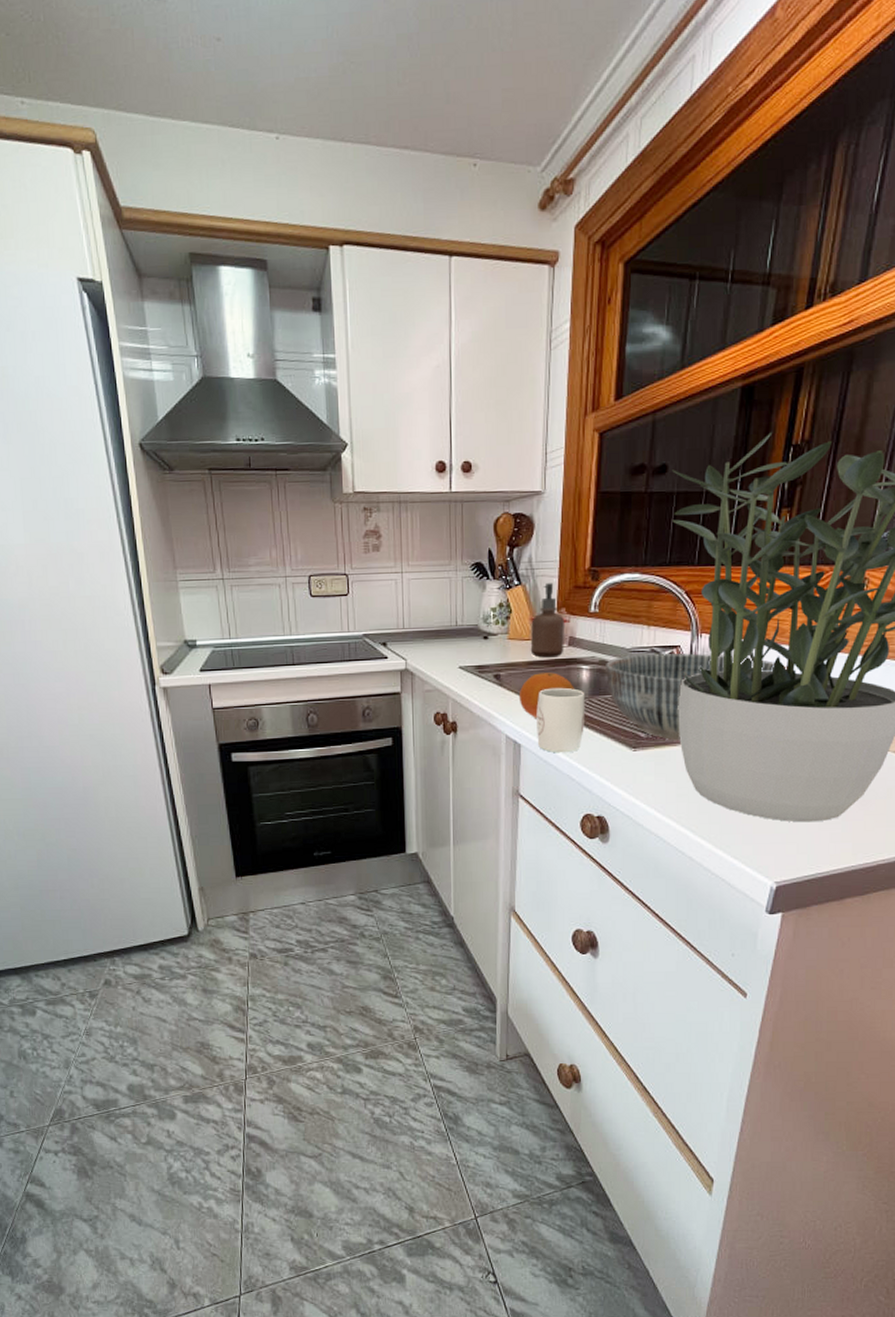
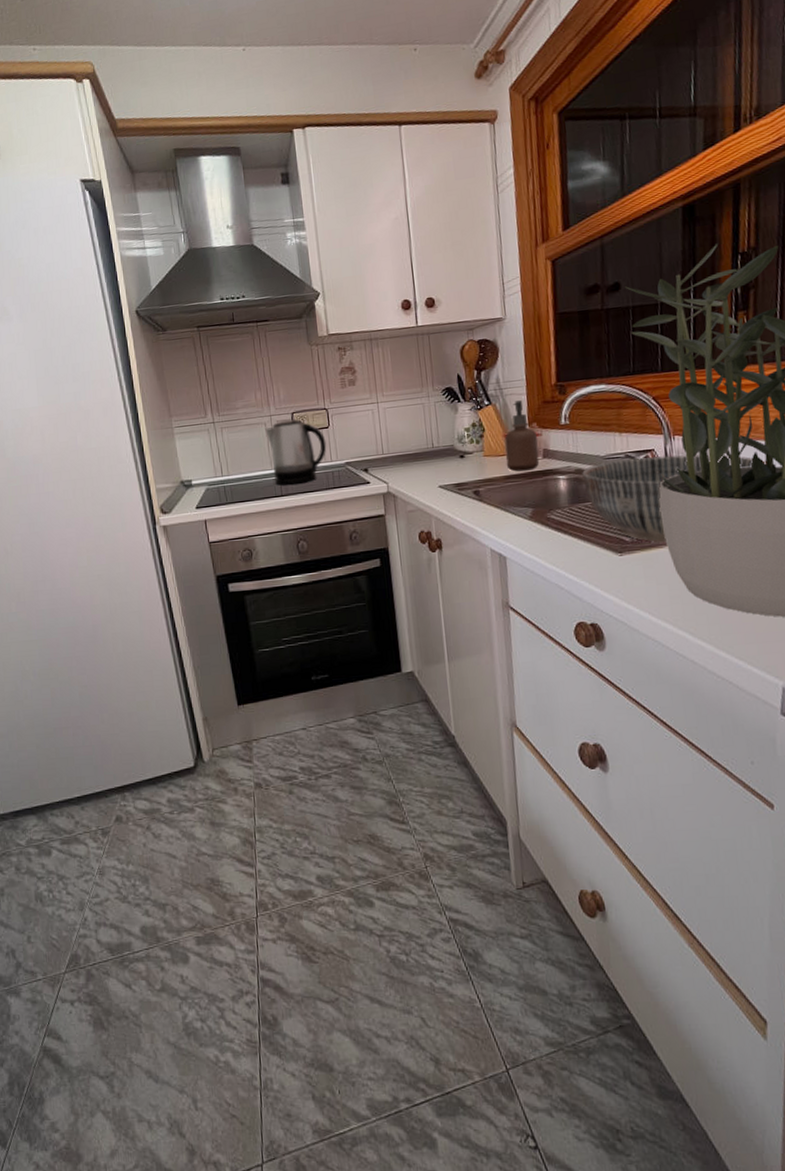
kettle: none [279,582,345,653] -> present [265,419,327,485]
fruit: present [518,672,574,718] -> none [499,484,554,530]
mug: present [536,687,586,753] -> none [518,498,568,563]

